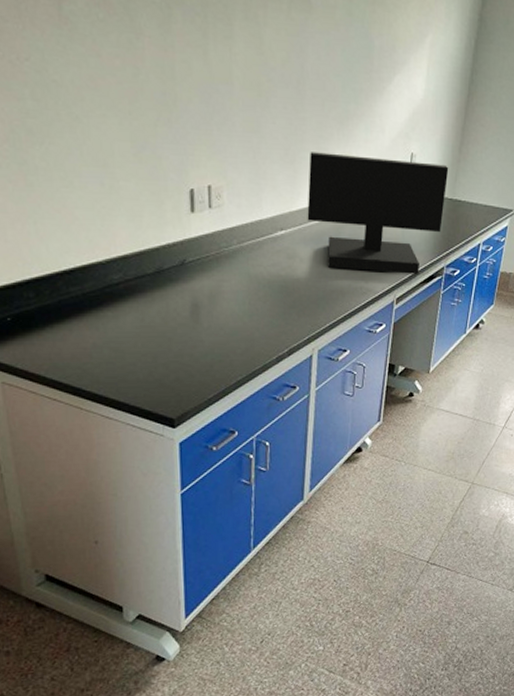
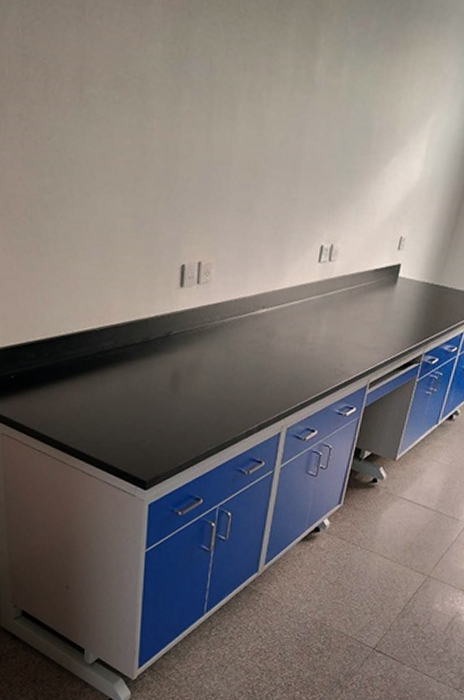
monitor: present [307,152,449,274] -> none [289,232,438,360]

